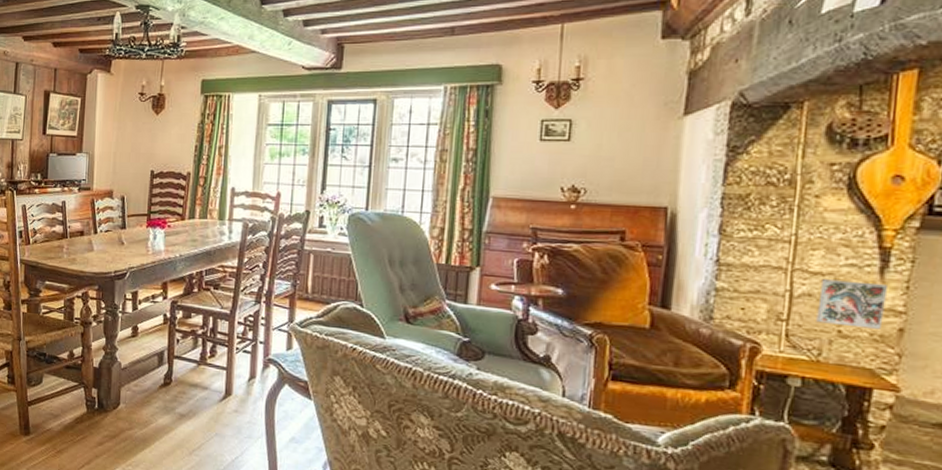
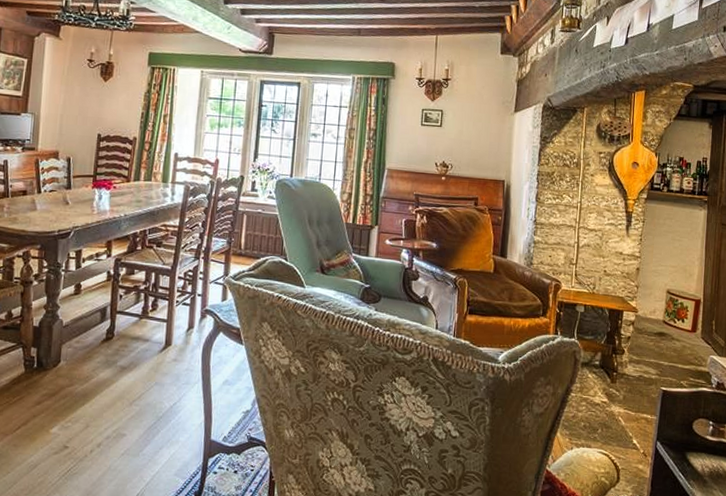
decorative tile: present [816,279,889,329] -> none [592,234,631,269]

